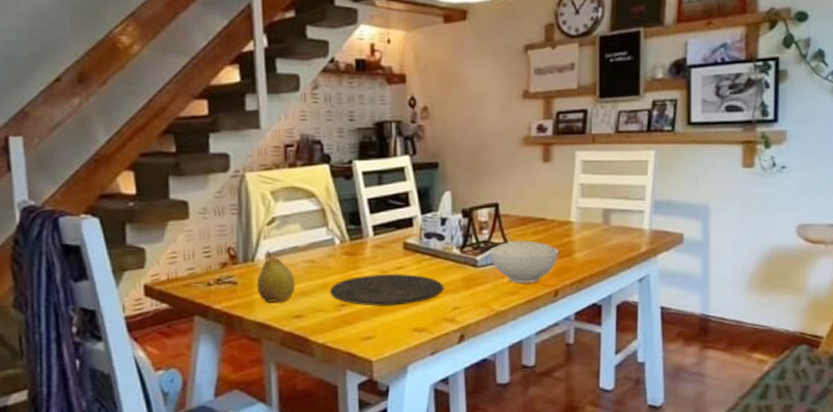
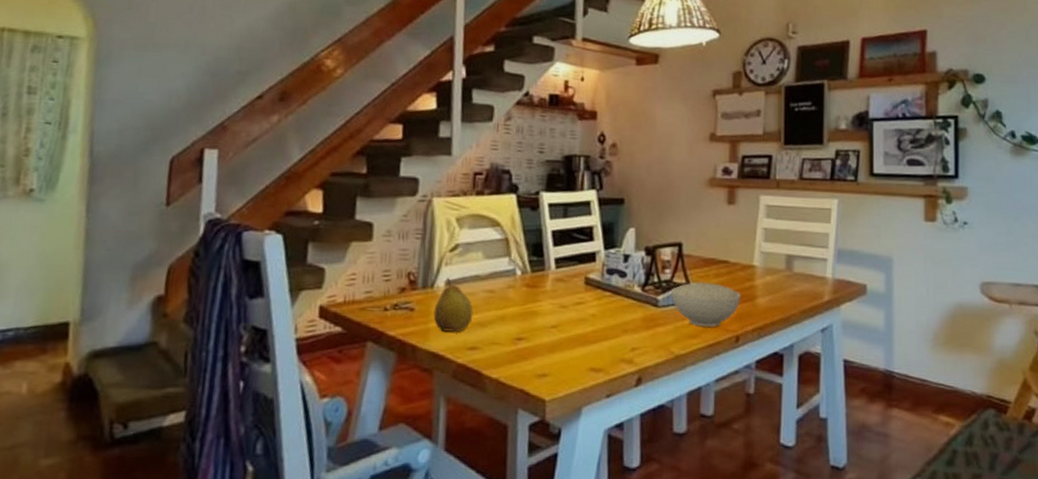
plate: present [329,274,444,306] -> none [507,309,624,343]

